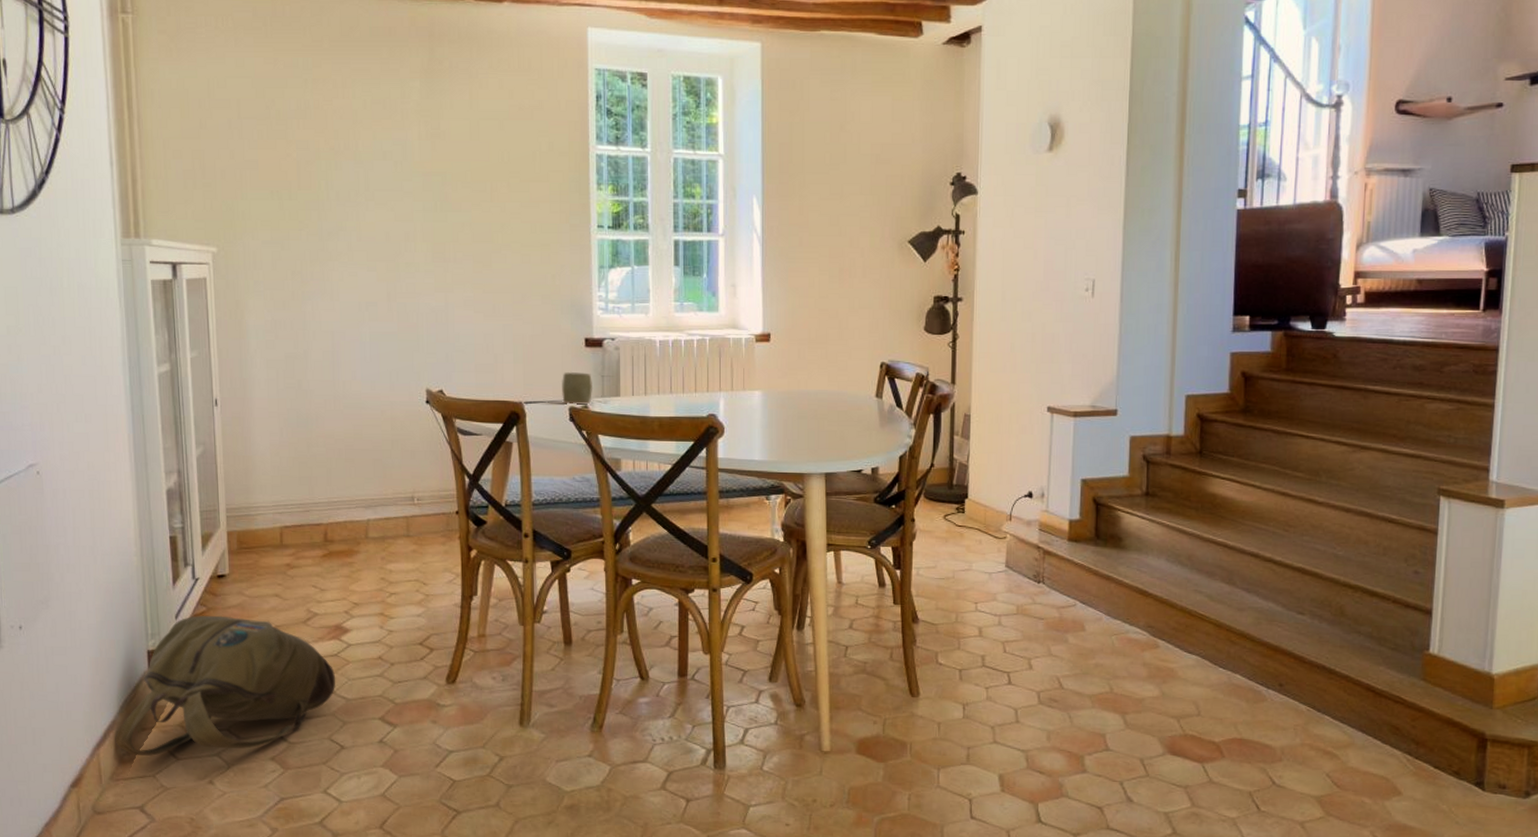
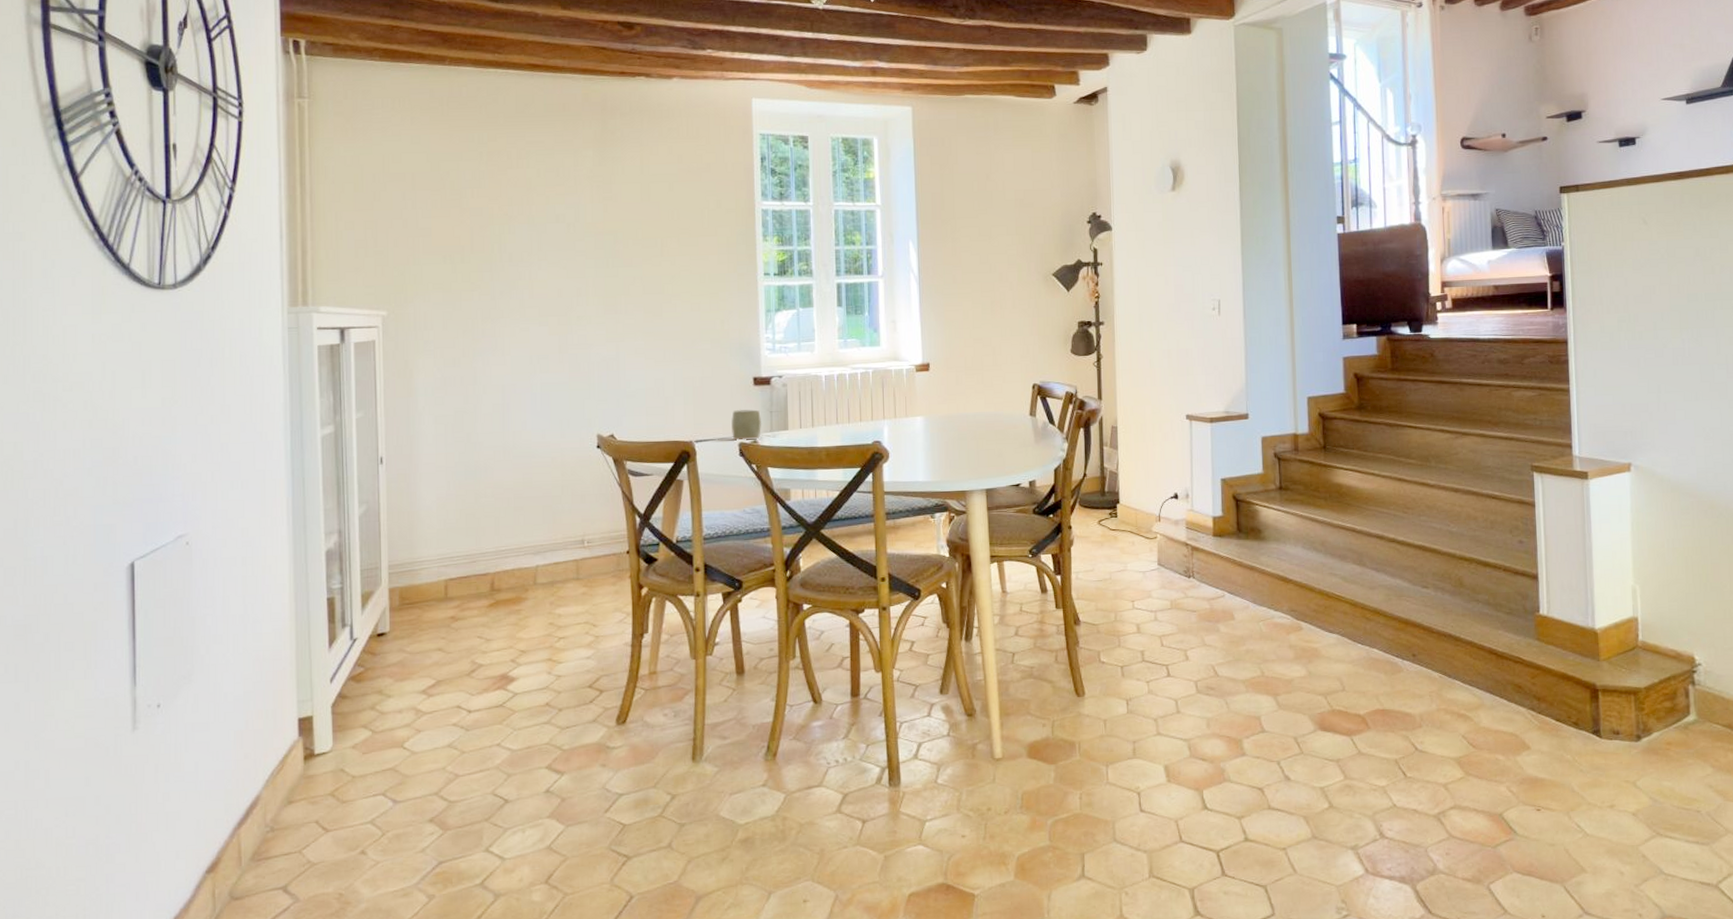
backpack: present [115,615,336,756] -> none [258,675,501,831]

